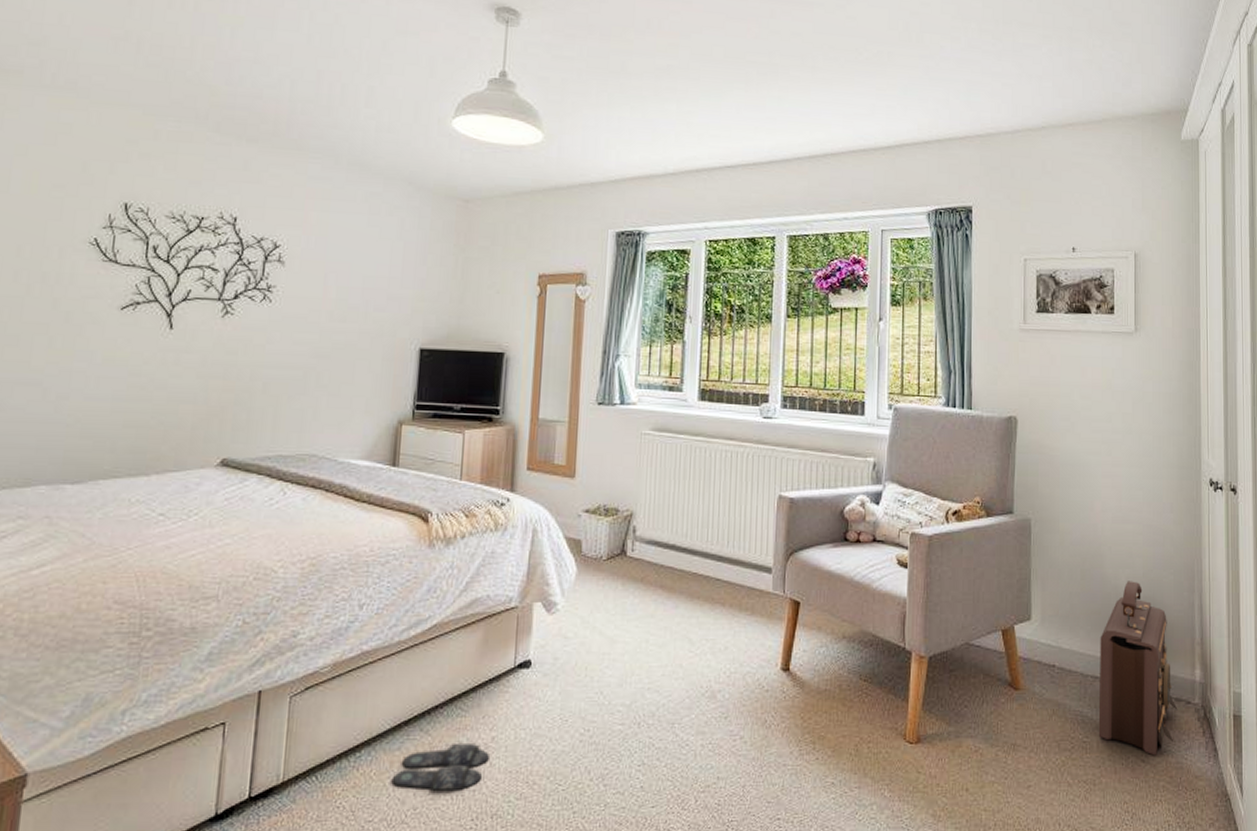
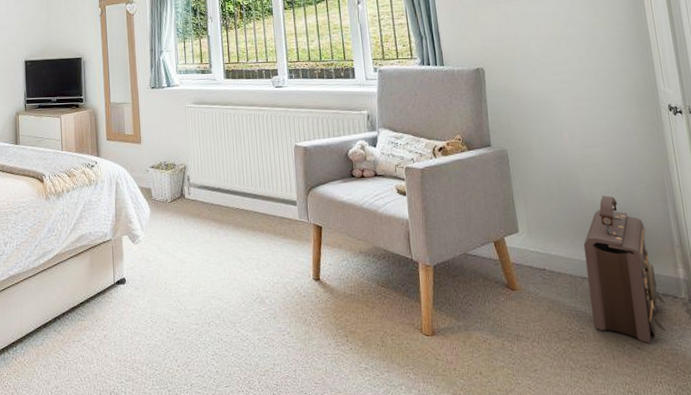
slippers: present [391,742,489,792] -> none [39,339,104,375]

